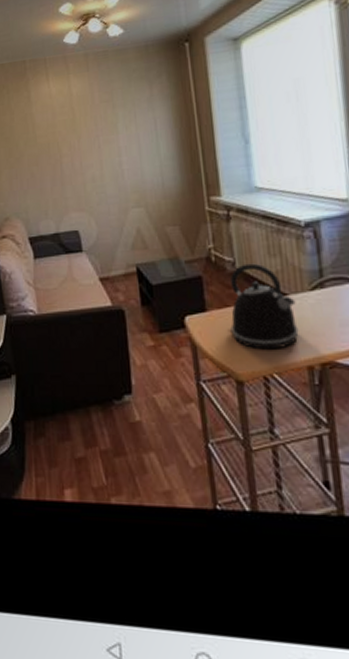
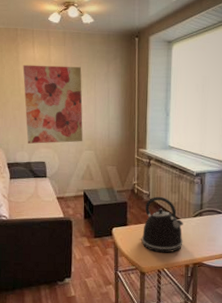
wall art: none [36,95,128,208] -> present [23,64,83,144]

